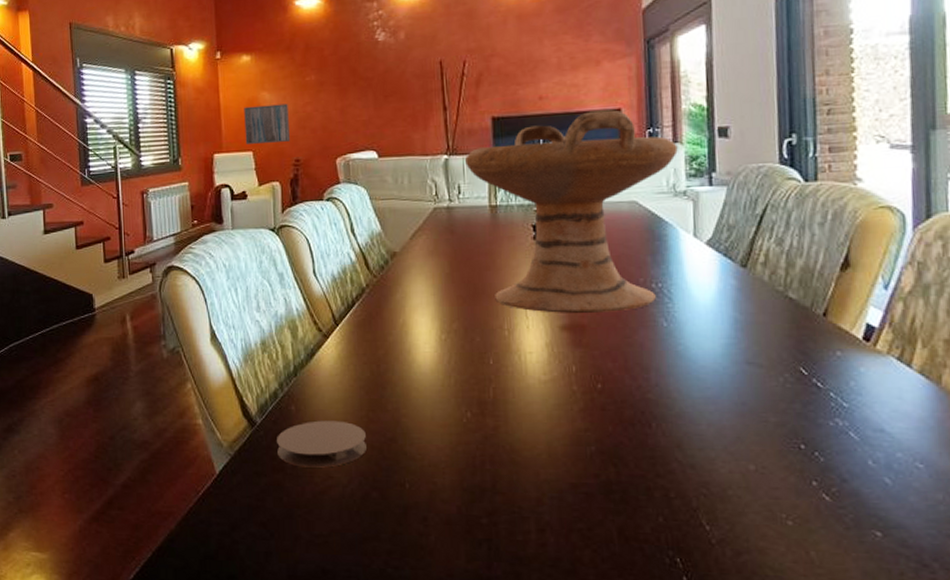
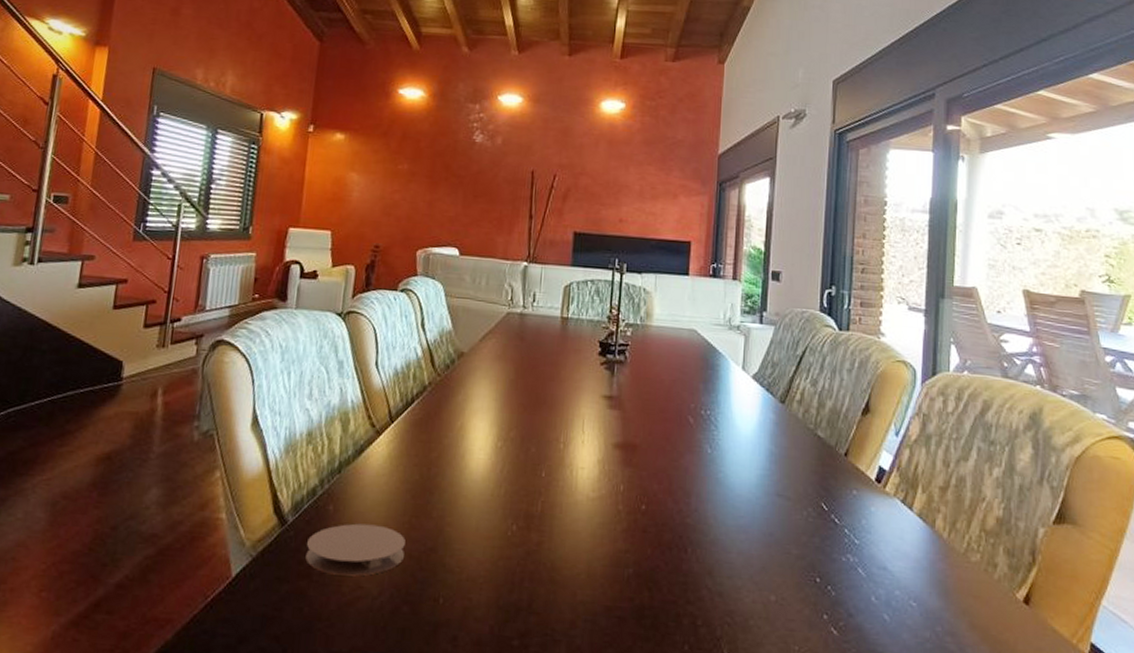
wall art: present [244,103,290,144] -> none [325,184,376,226]
decorative bowl: present [465,109,678,313] -> none [544,240,736,435]

